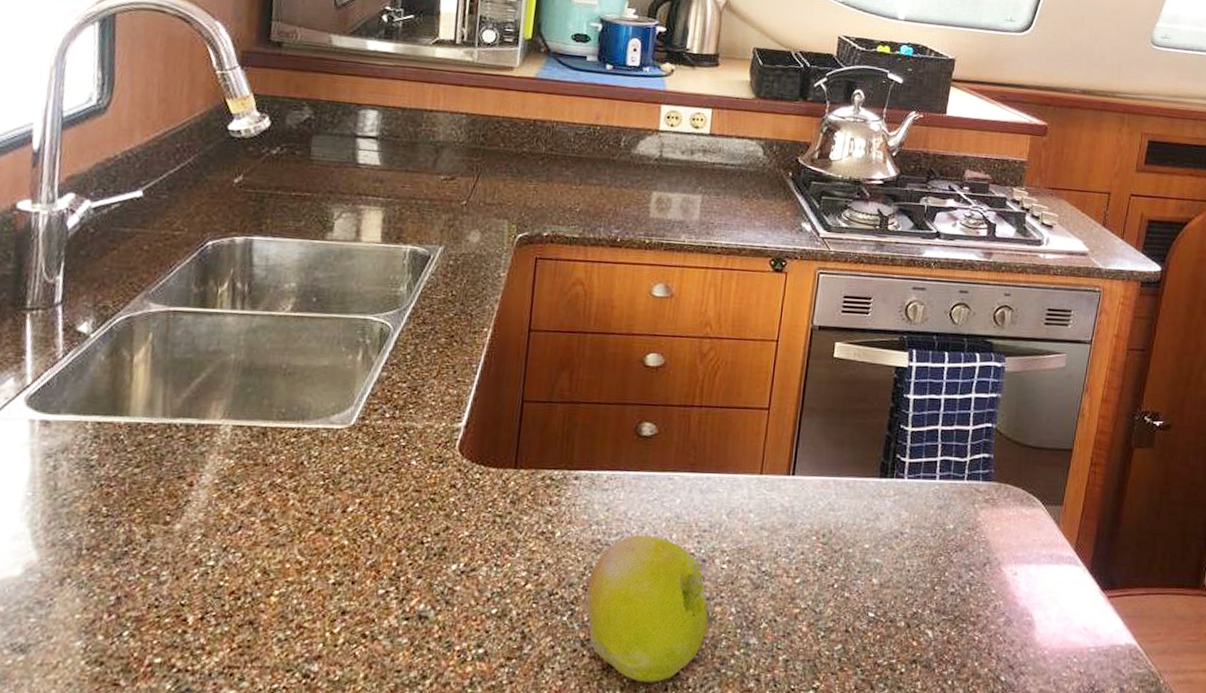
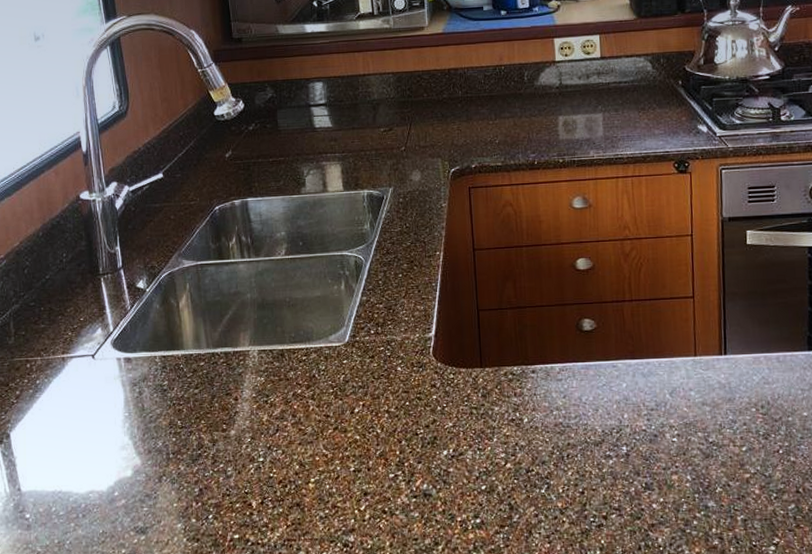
fruit: present [586,535,708,683] -> none [558,417,669,543]

